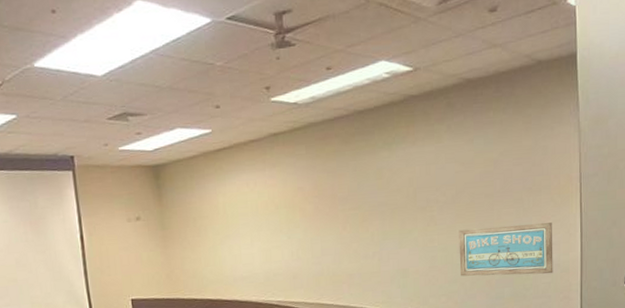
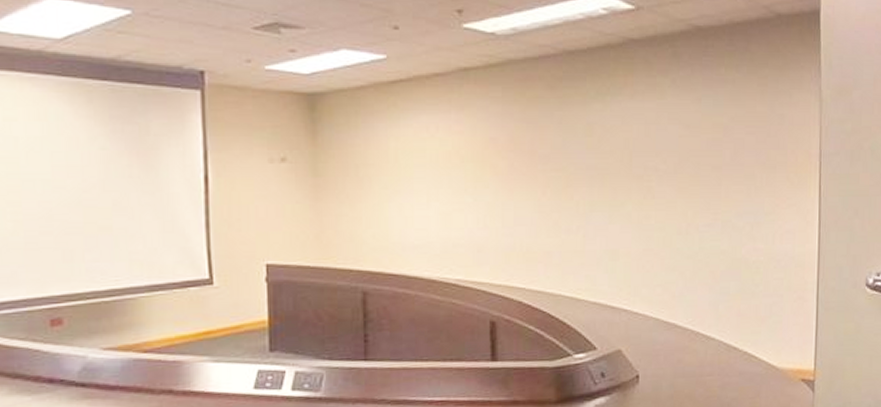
wall art: present [459,222,553,277] -> none [679,205,787,268]

